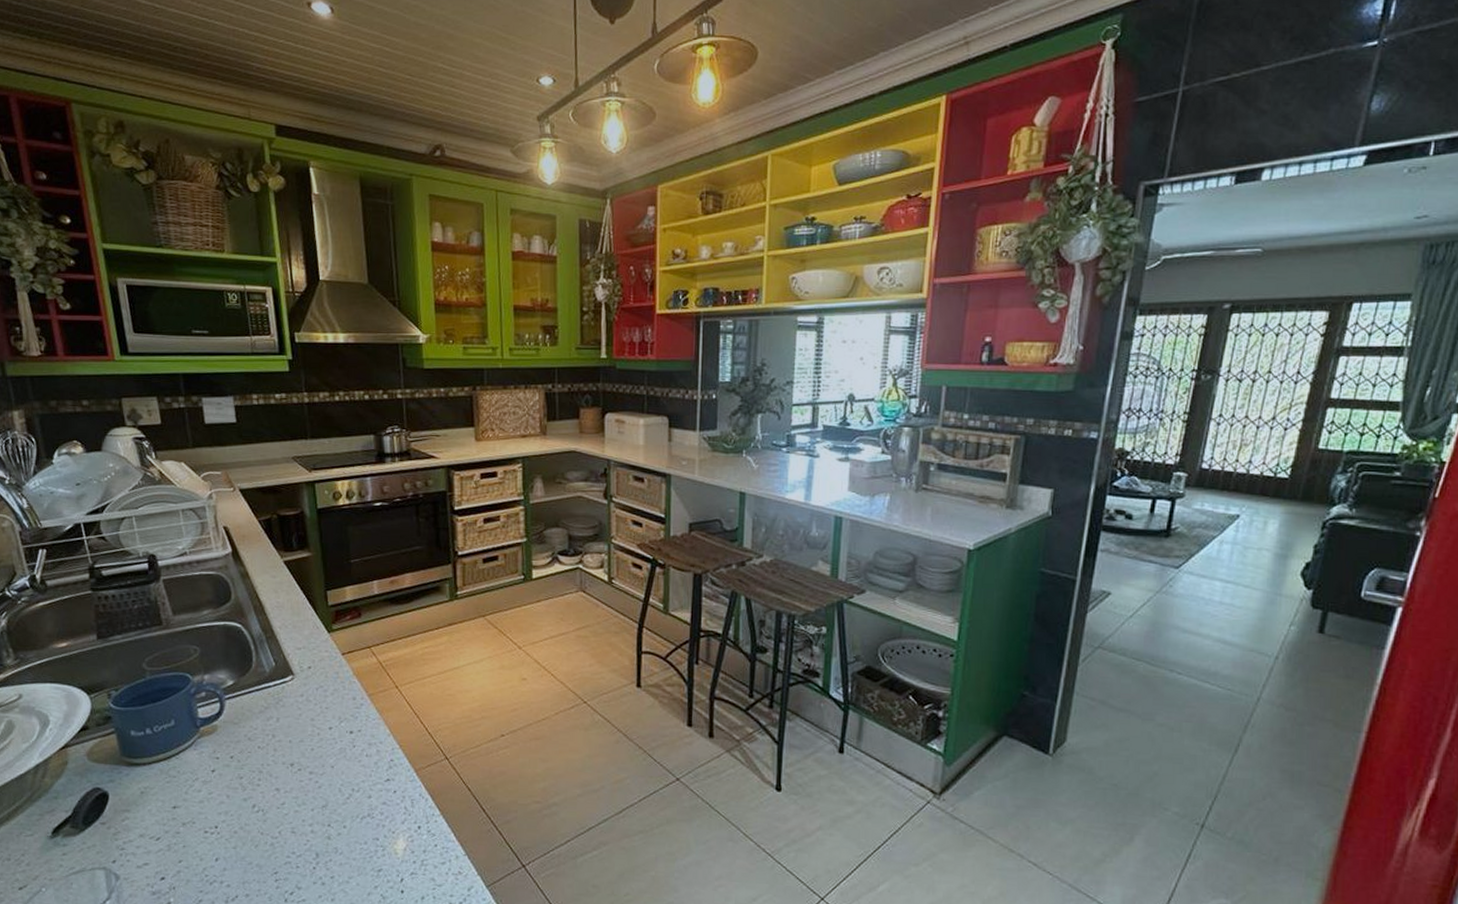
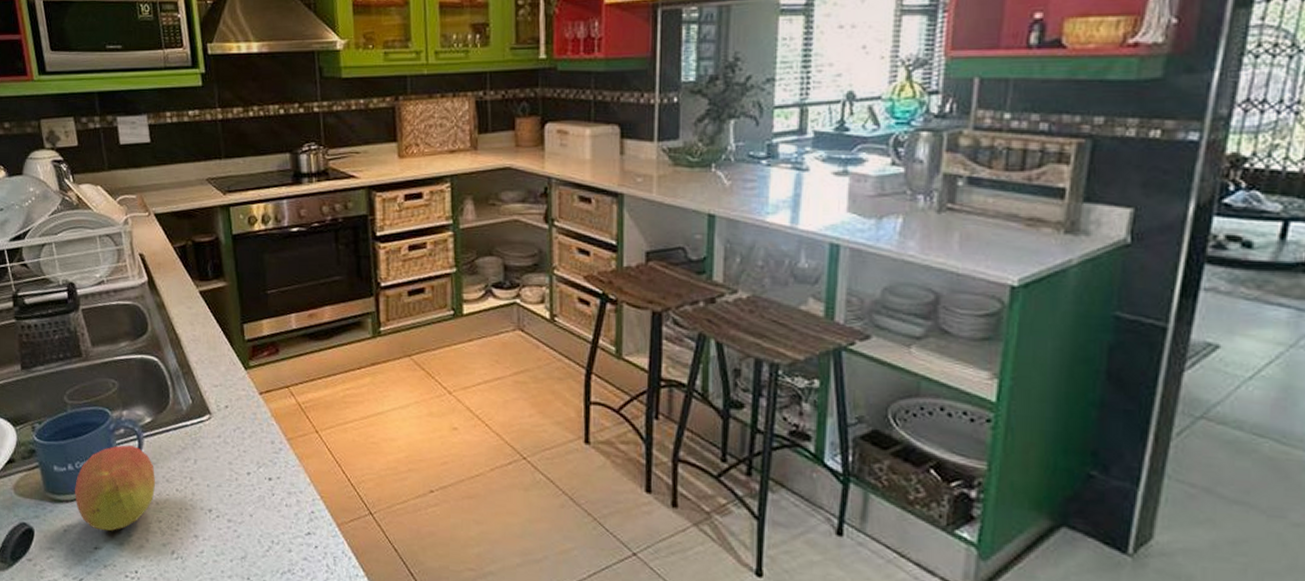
fruit: none [153,707,238,790] -> present [75,445,156,531]

